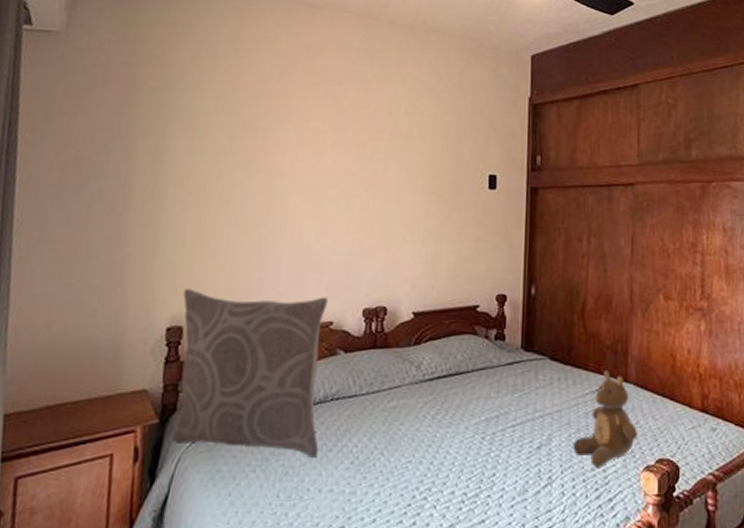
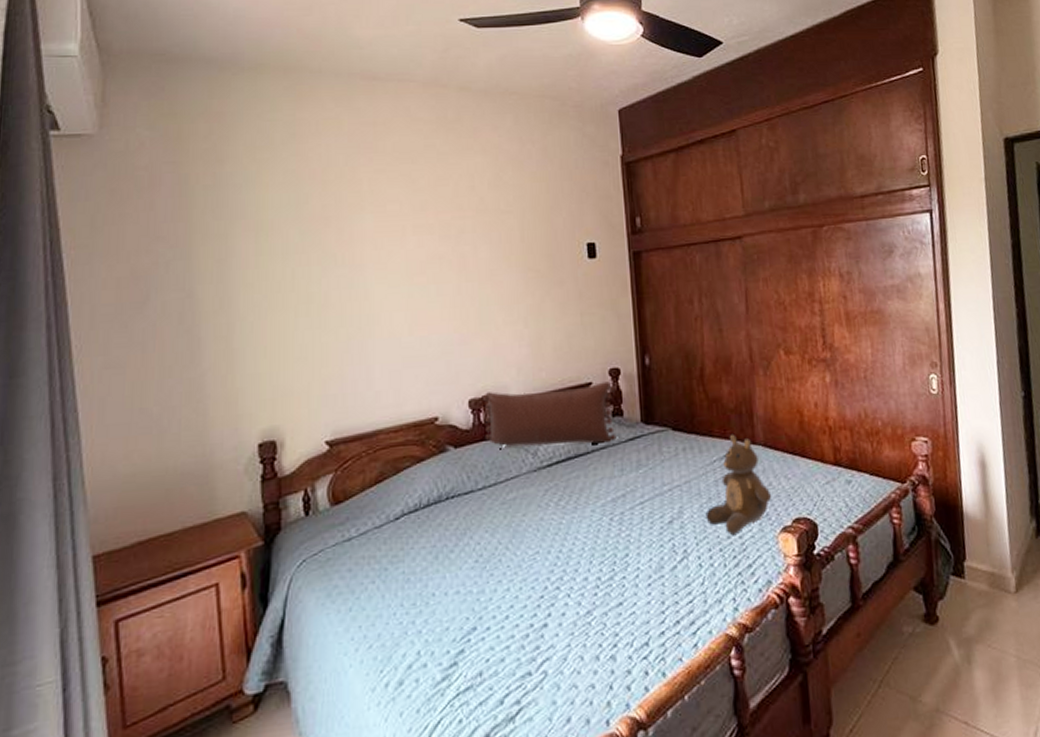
pillow: present [172,288,329,458] -> none [271,392,439,564]
pillow: none [375,303,501,366] -> present [482,381,617,448]

